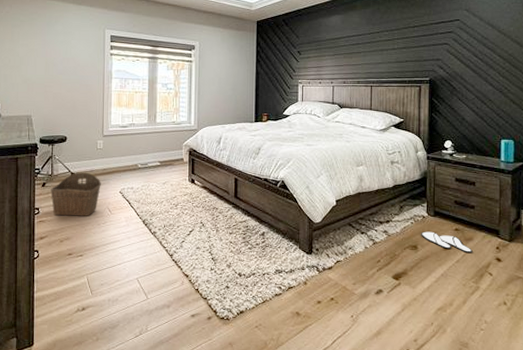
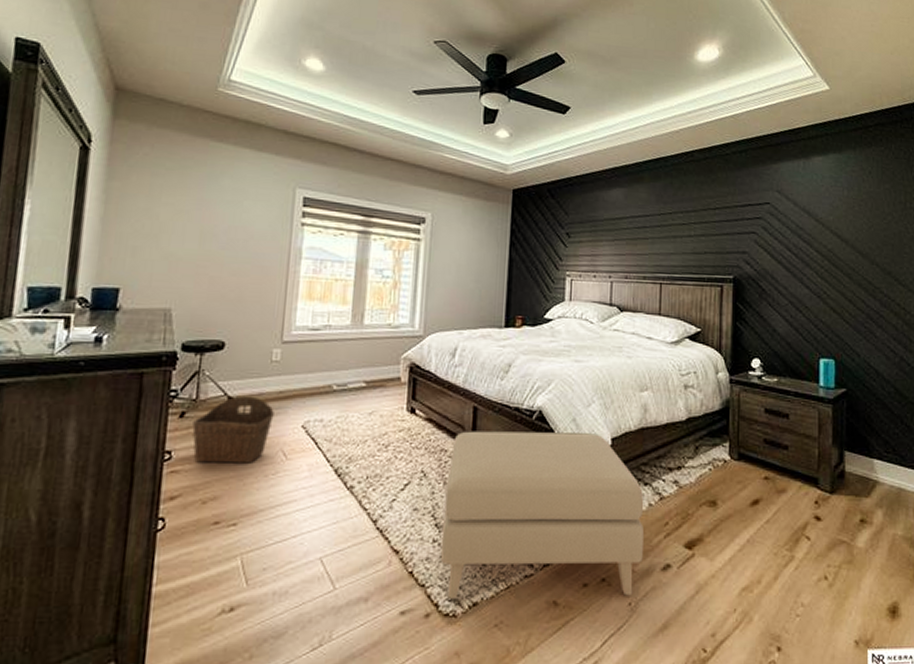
ottoman: none [216,195,362,311] -> present [440,431,645,600]
slippers: present [421,231,473,254] -> none [721,481,786,511]

